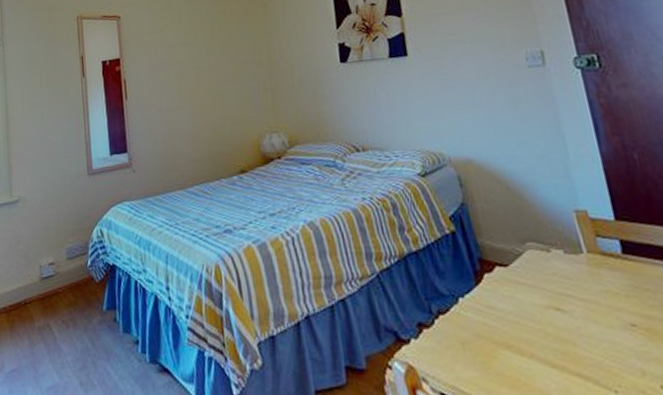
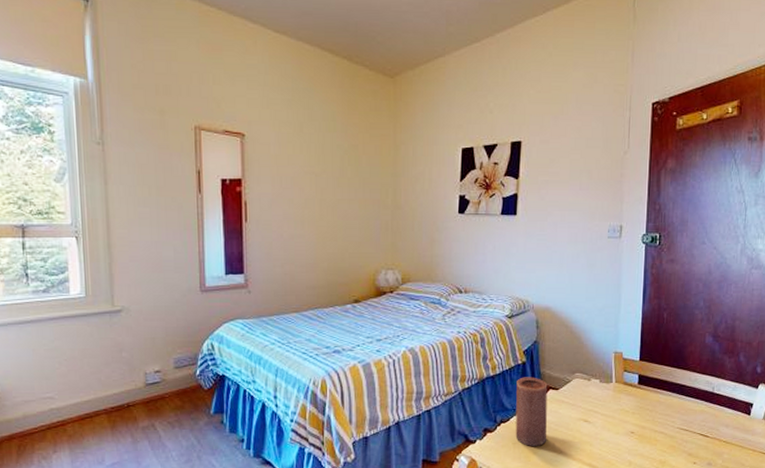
candle: none [448,250,508,347] -> present [515,377,548,446]

